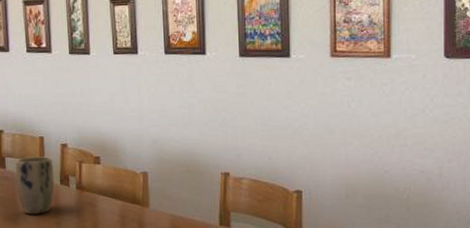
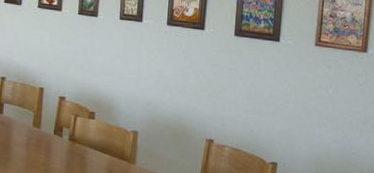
plant pot: present [15,155,55,214] -> none [11,105,50,161]

